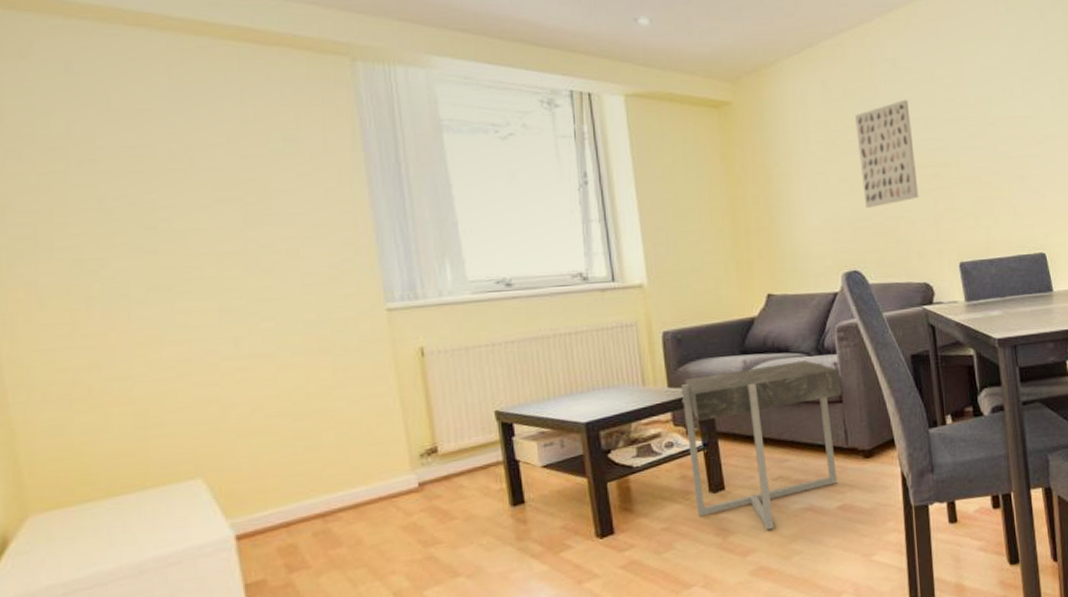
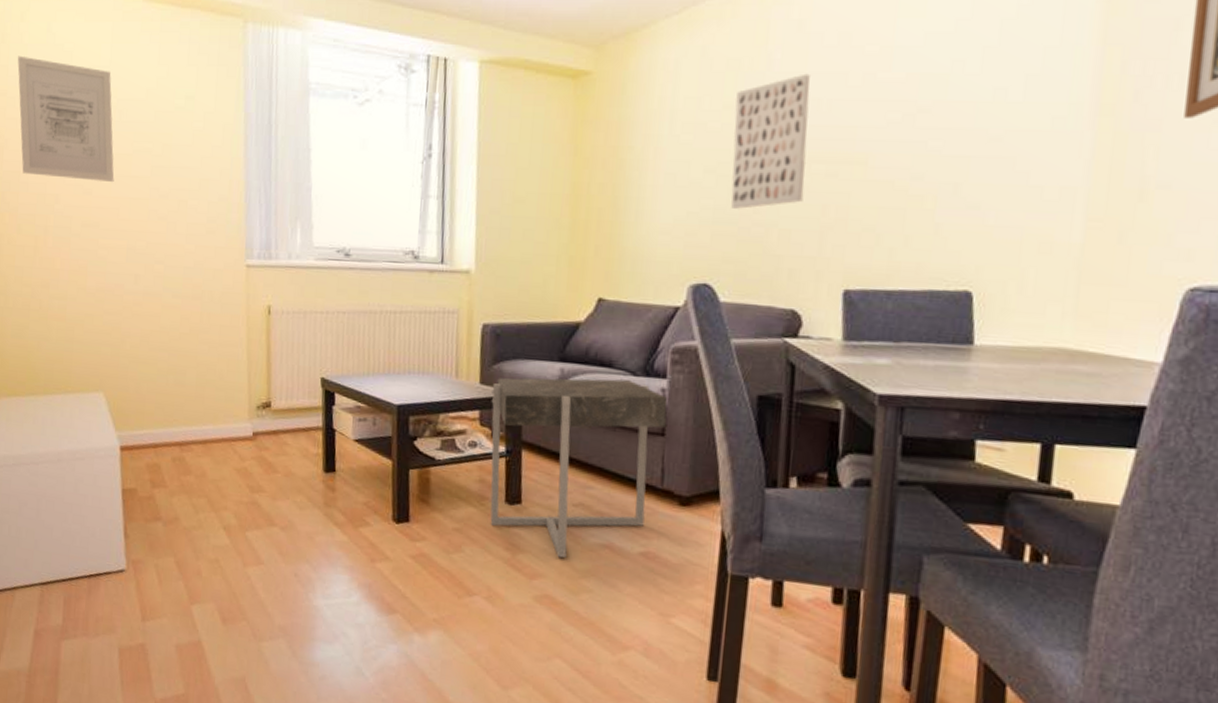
wall art: none [19,99,191,239] -> present [17,55,114,183]

